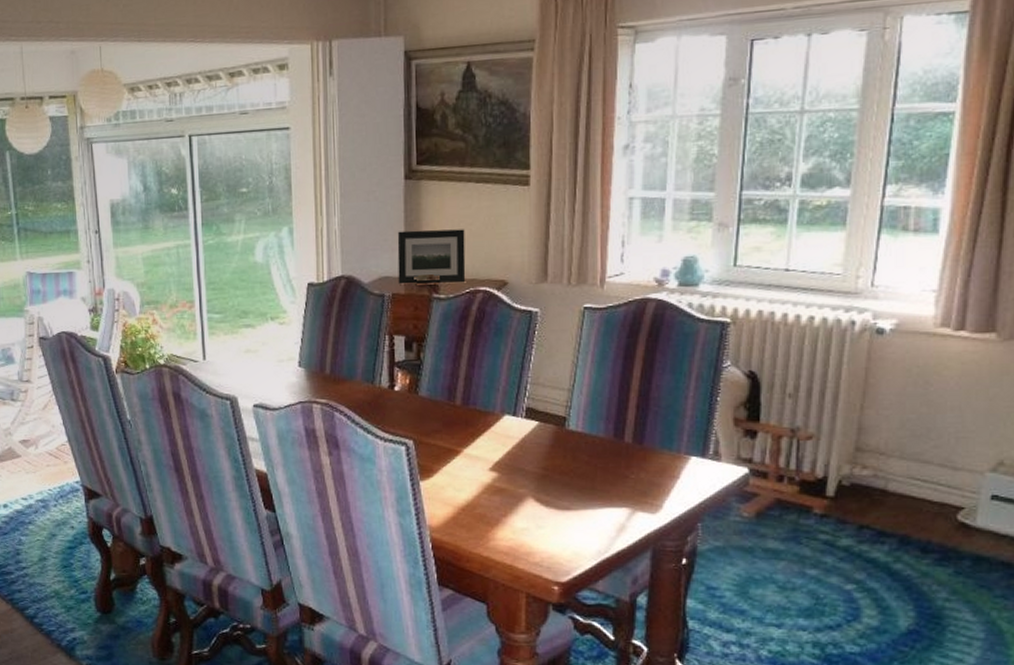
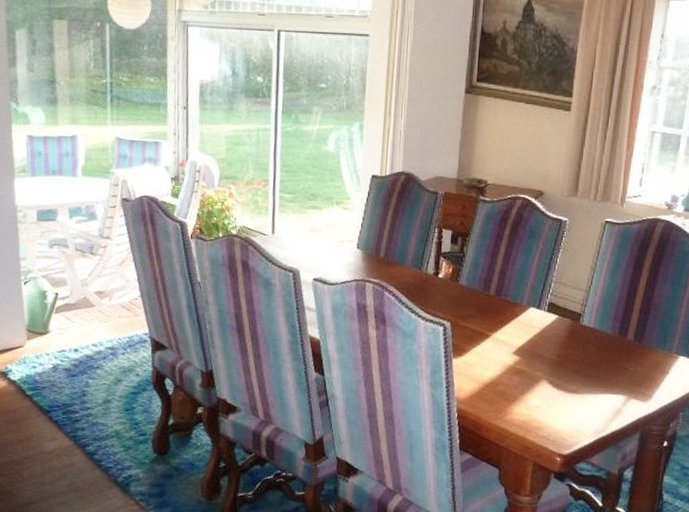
picture frame: present [397,229,466,285] -> none [451,138,512,190]

